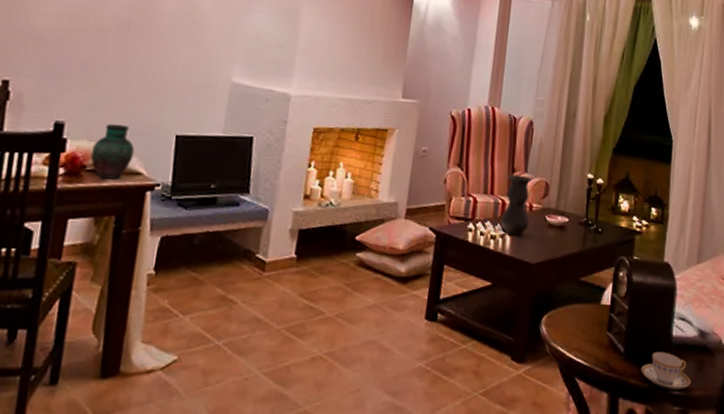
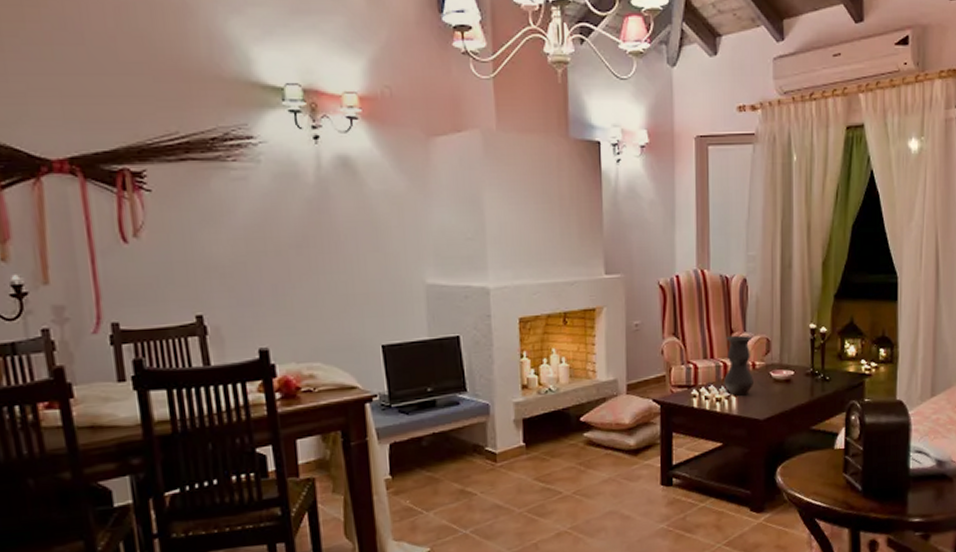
vase: present [90,123,135,180] -> none [301,342,345,398]
teacup: present [641,351,691,389] -> none [880,484,931,518]

